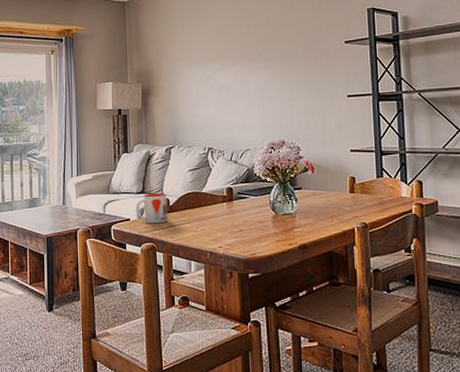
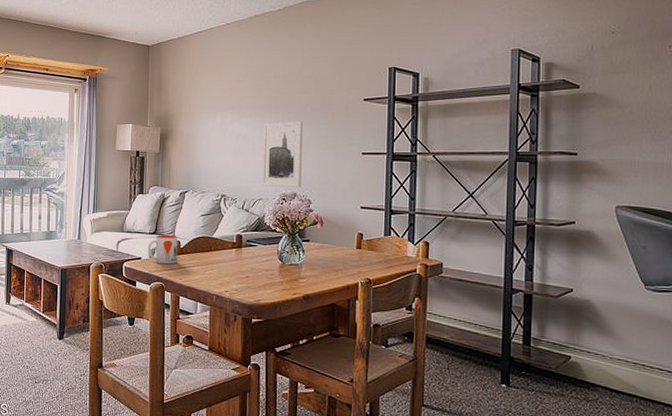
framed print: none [246,67,289,136] -> present [262,120,303,188]

